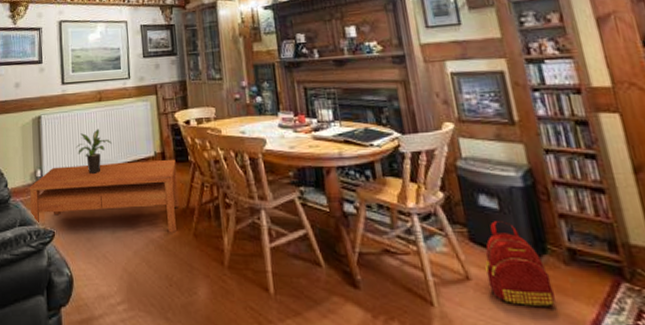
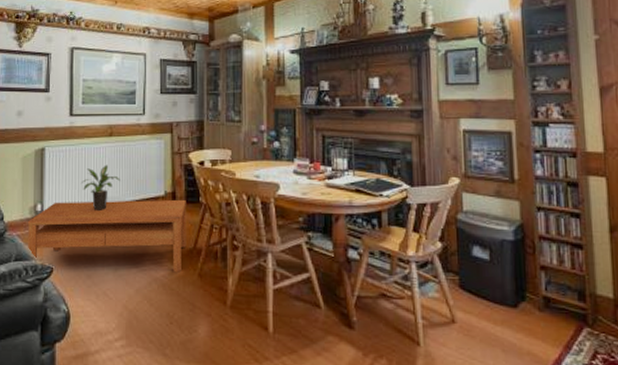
backpack: present [484,221,556,308] -> none [469,271,527,349]

